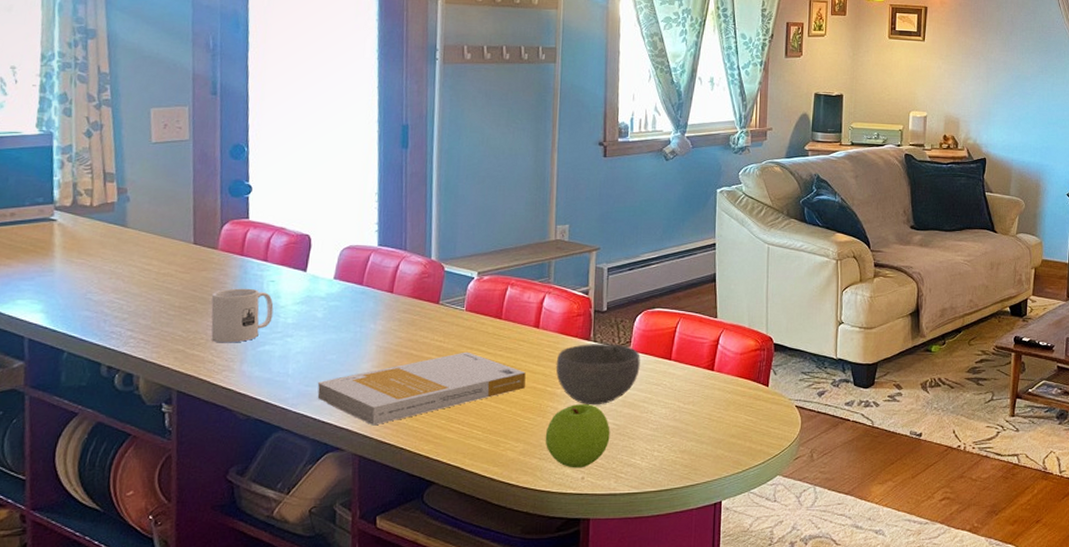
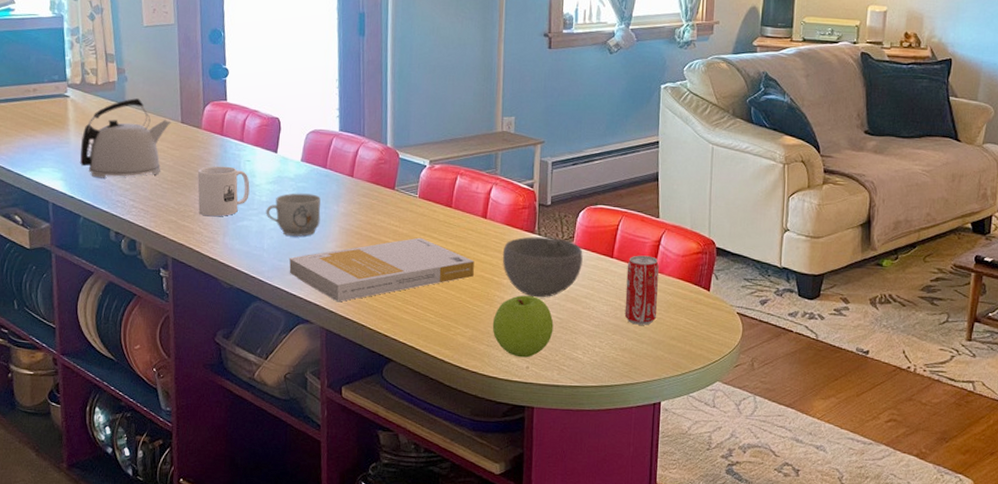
kettle: none [65,220,182,308] -> present [79,98,171,178]
mug: none [291,313,356,358] -> present [266,193,321,236]
beverage can: none [683,356,718,425] -> present [624,255,659,325]

